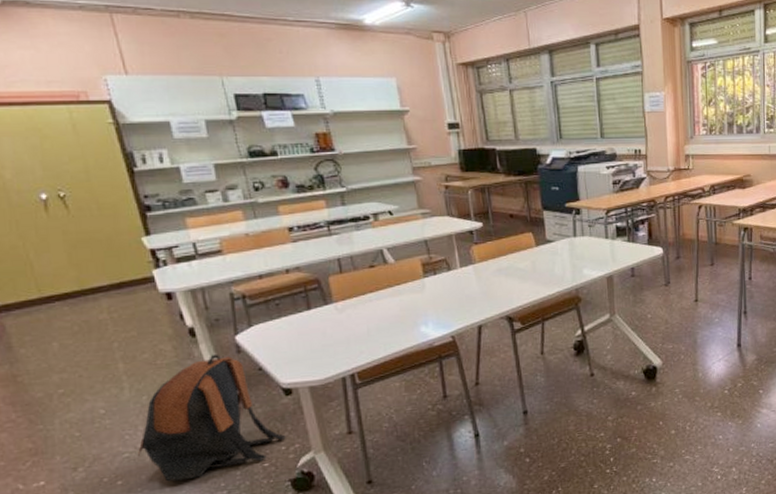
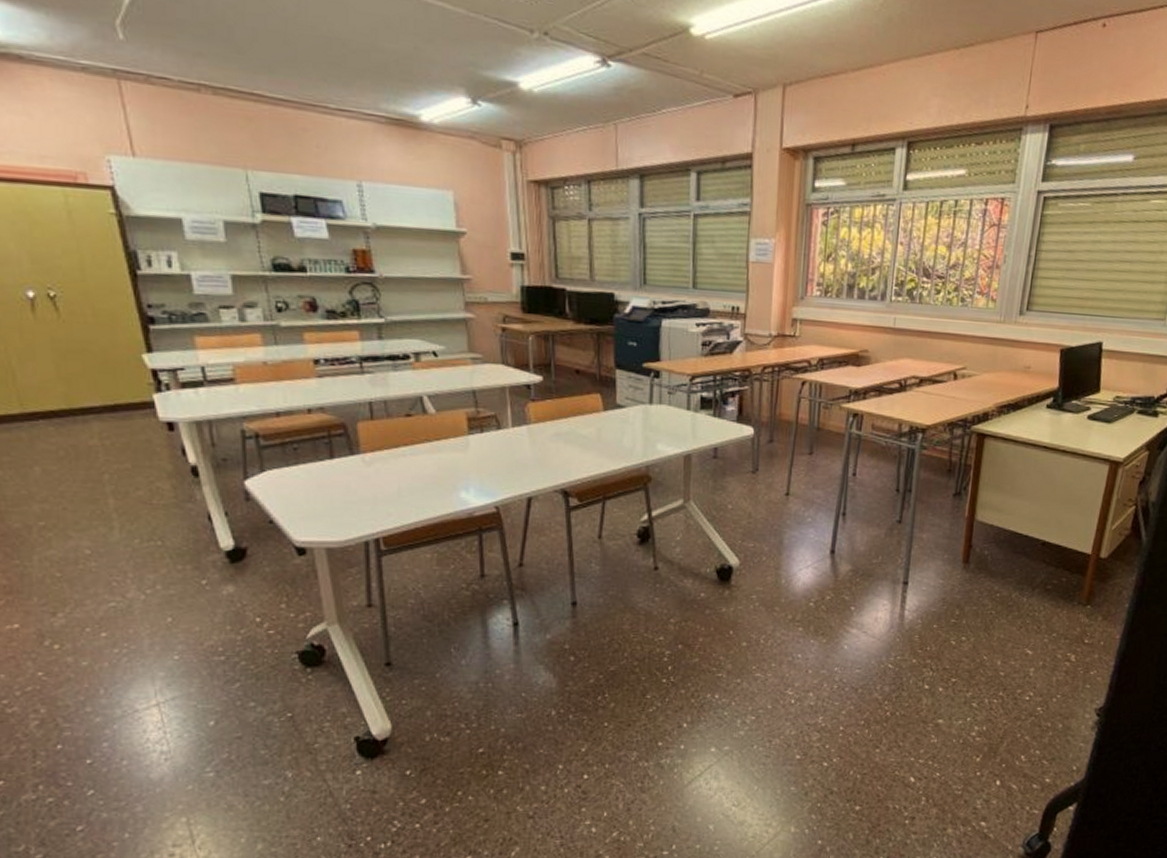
backpack: present [138,354,286,482] -> none [126,499,296,640]

